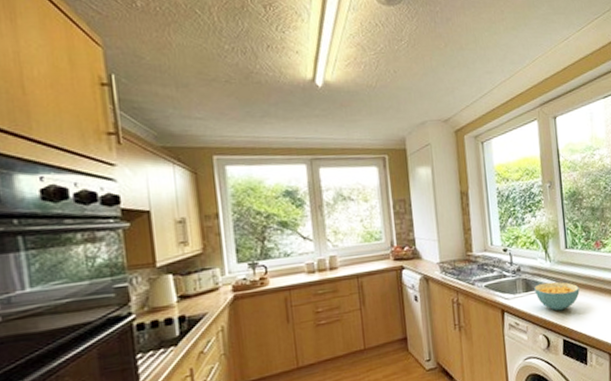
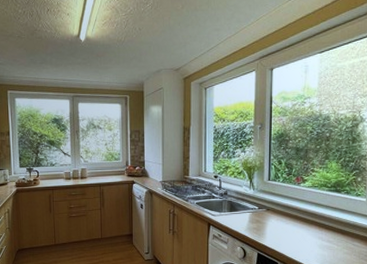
cereal bowl: present [534,281,580,311] -> none [237,206,277,230]

